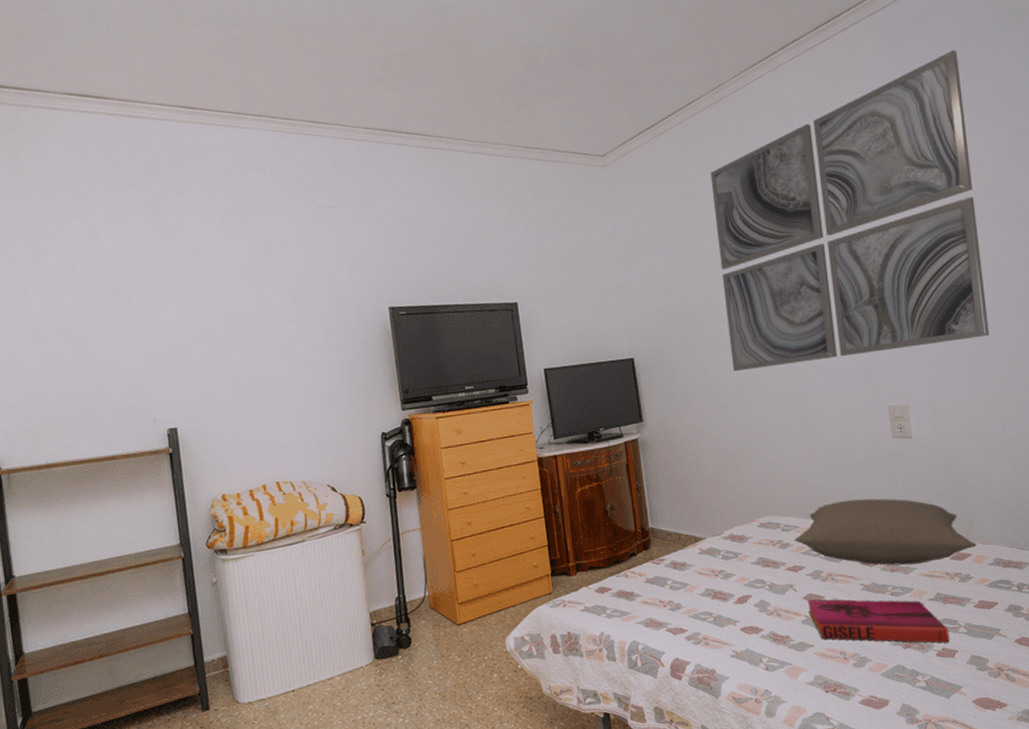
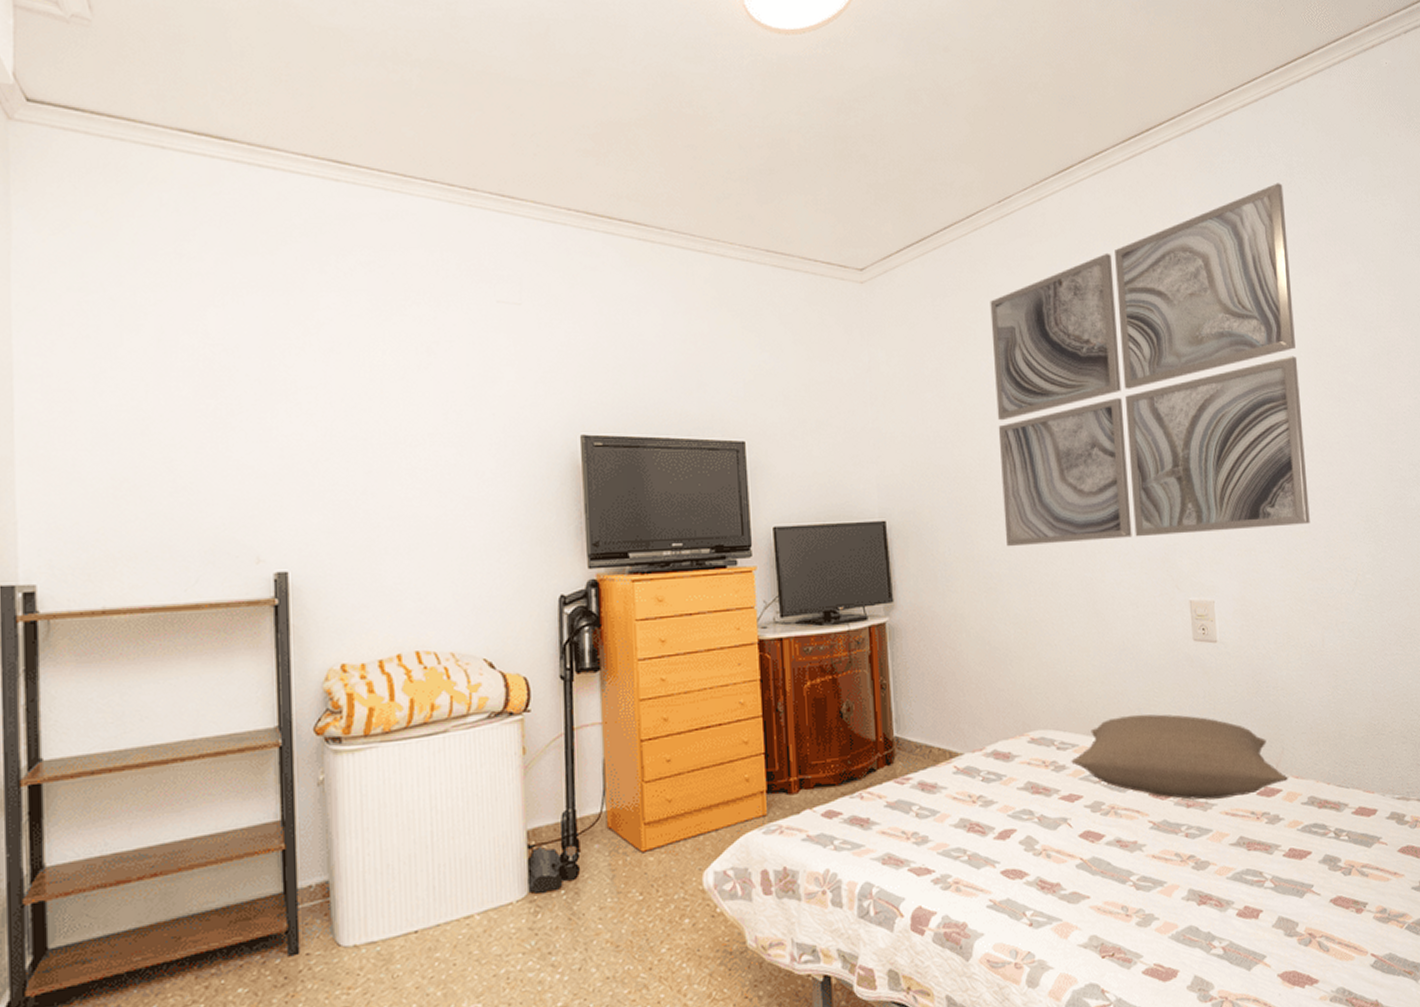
hardback book: present [807,599,950,643] -> none [1084,838,1253,900]

